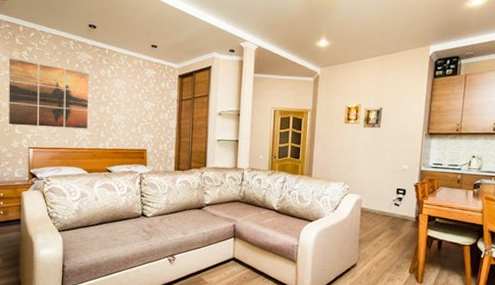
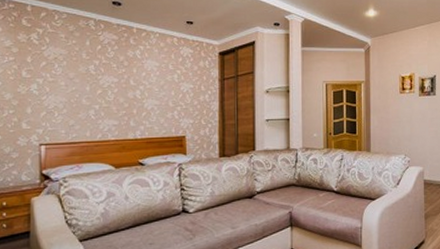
wall art: present [9,58,89,129] -> none [13,42,115,120]

